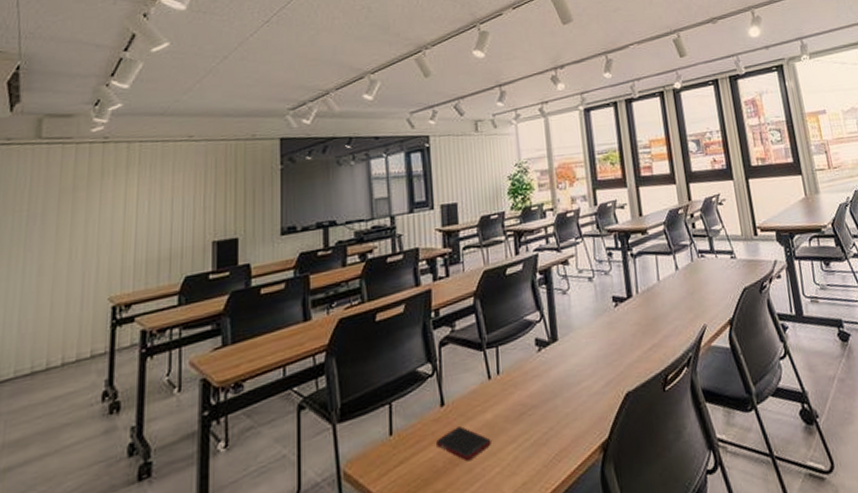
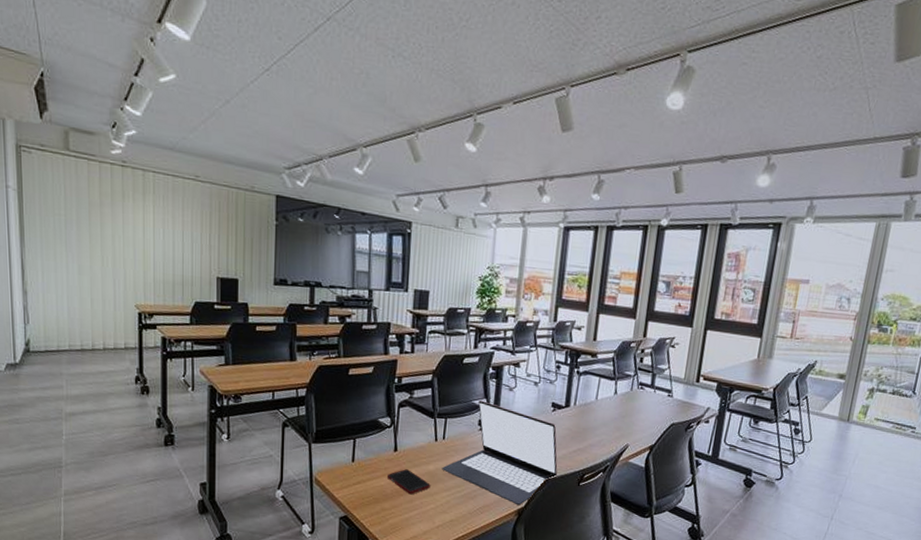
laptop: none [501,313,639,437] -> present [442,399,558,505]

